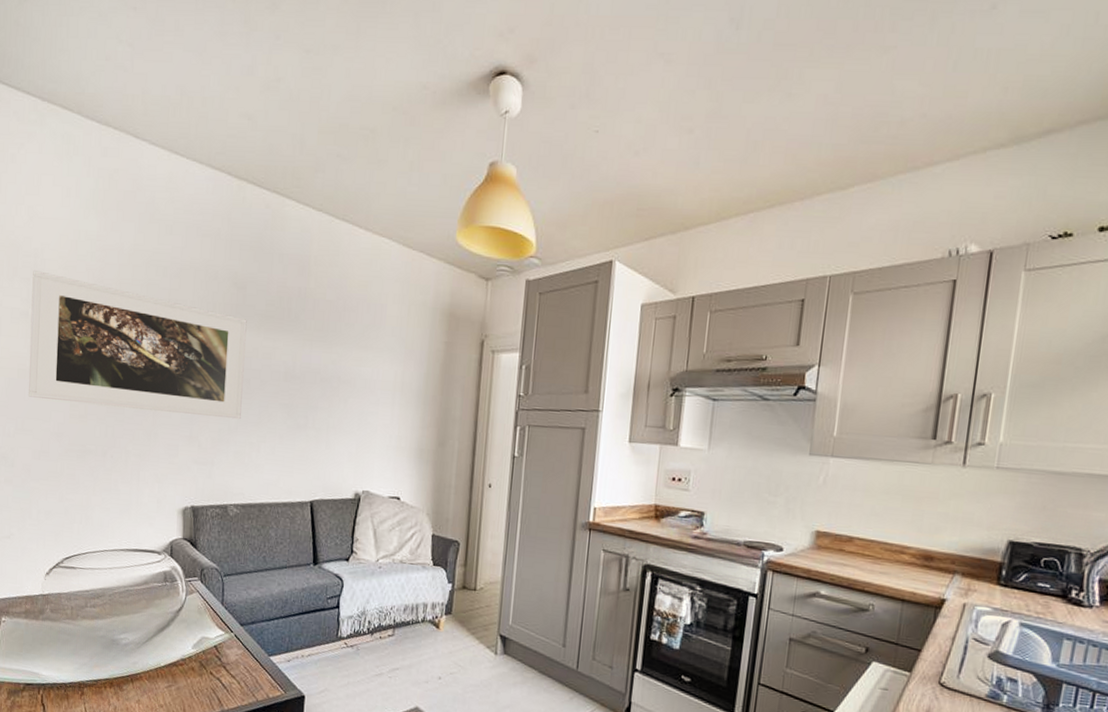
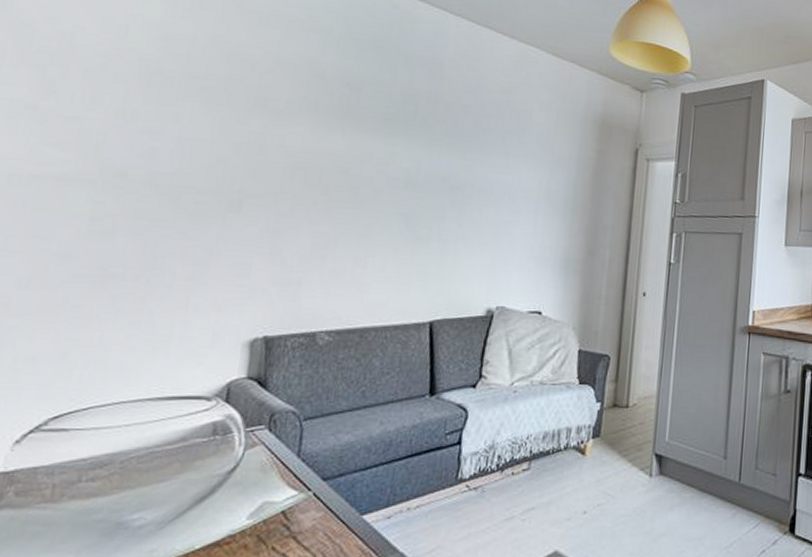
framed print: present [28,270,247,420] -> none [22,57,360,232]

